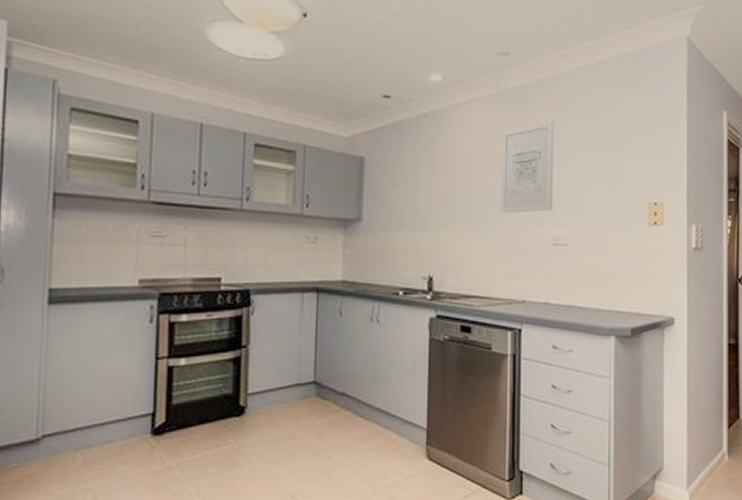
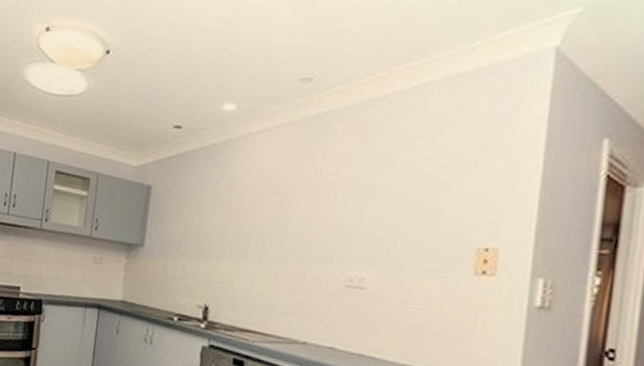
wall art: present [501,121,554,214] -> none [288,152,360,250]

